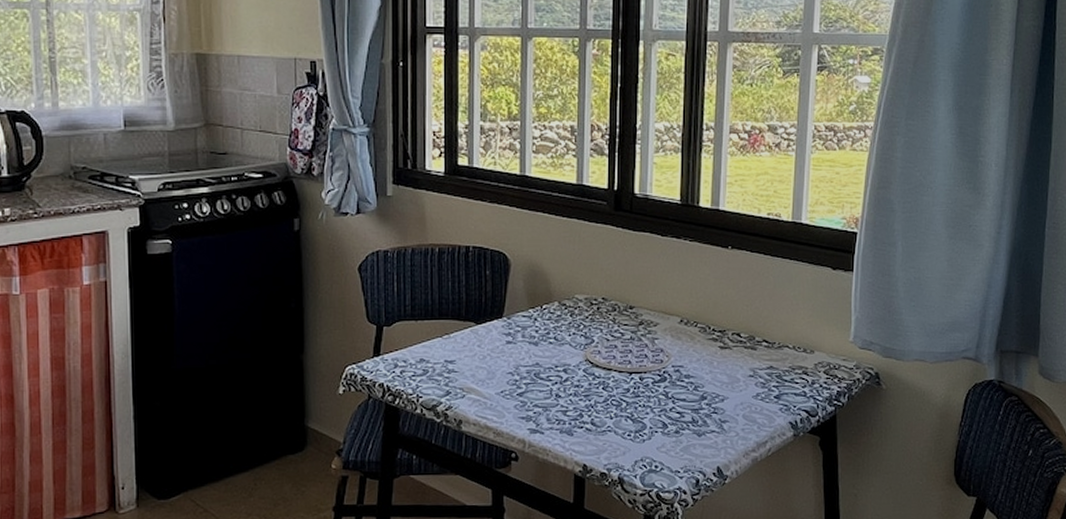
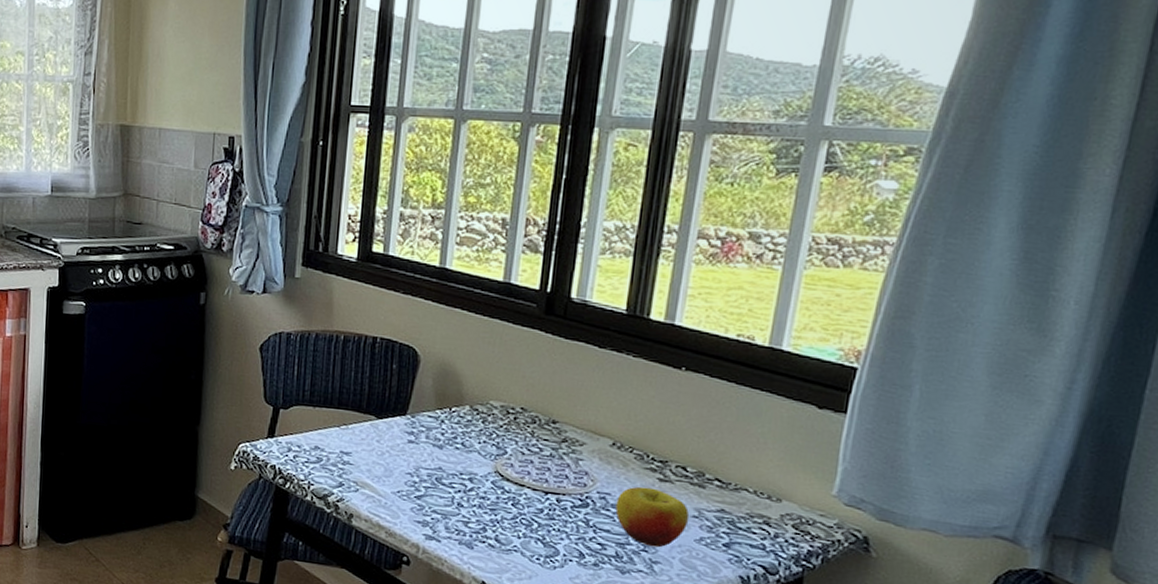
apple: none [688,356,747,408] -> present [615,486,690,548]

